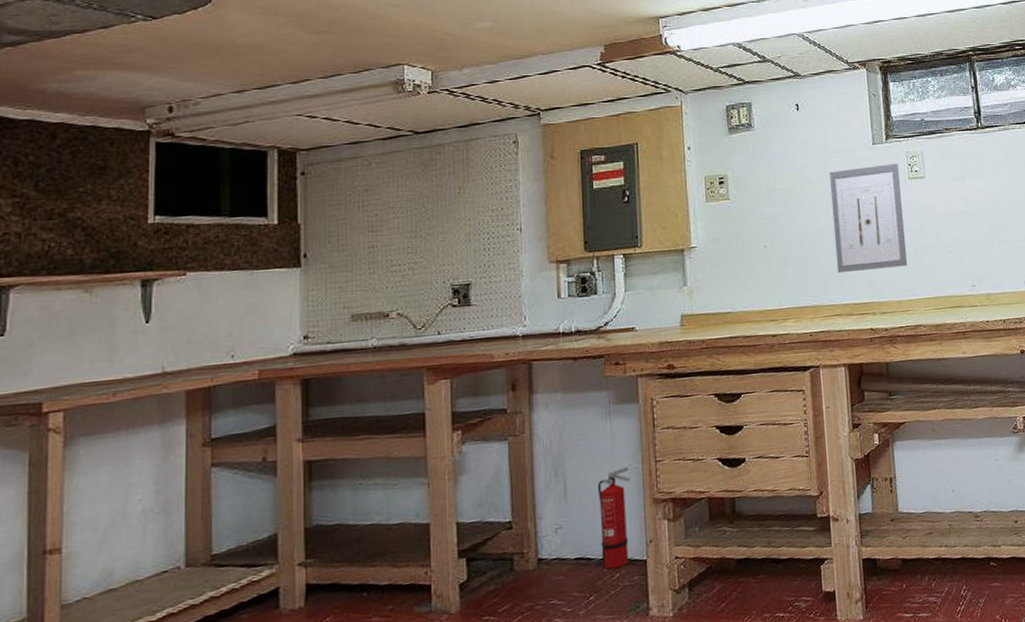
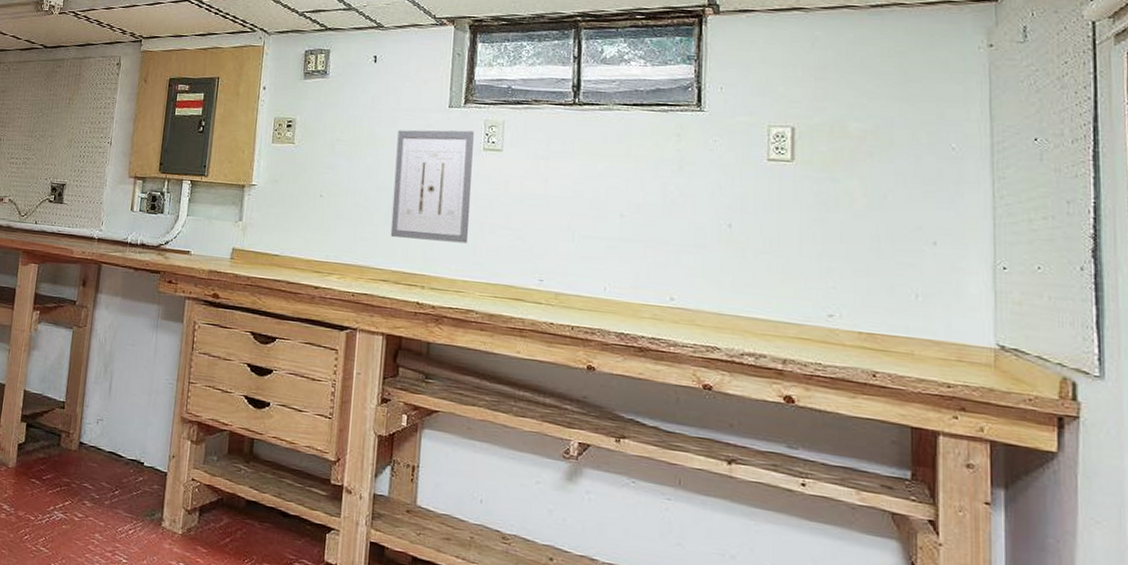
fire extinguisher: present [597,466,630,570] -> none [130,380,165,473]

